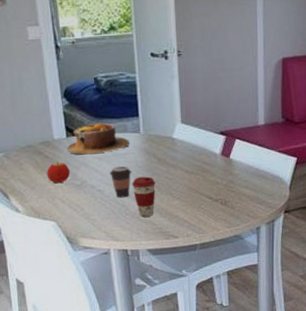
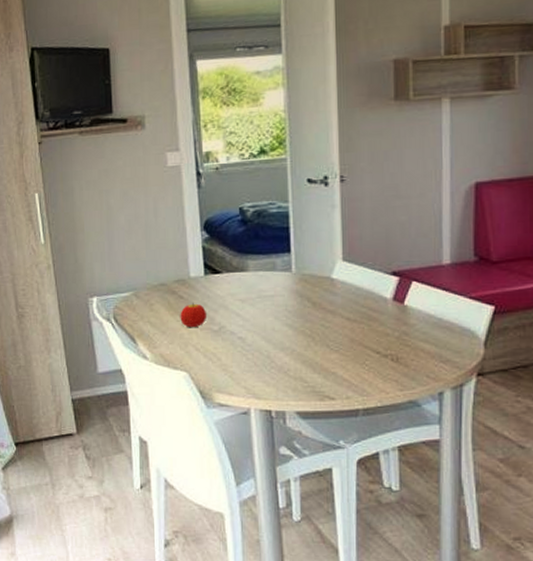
bowl: present [66,122,129,155] -> none [204,259,278,296]
coffee cup: present [109,166,132,198] -> none [253,310,280,348]
coffee cup: present [132,176,156,217] -> none [279,323,310,372]

